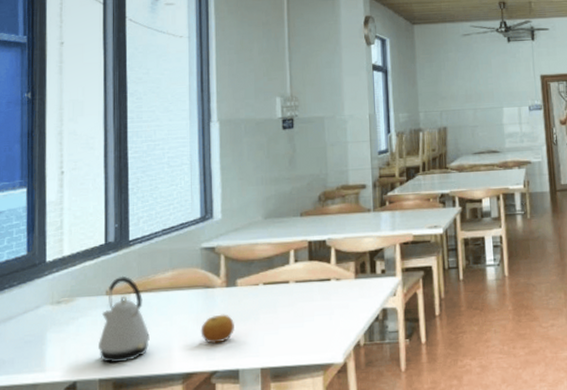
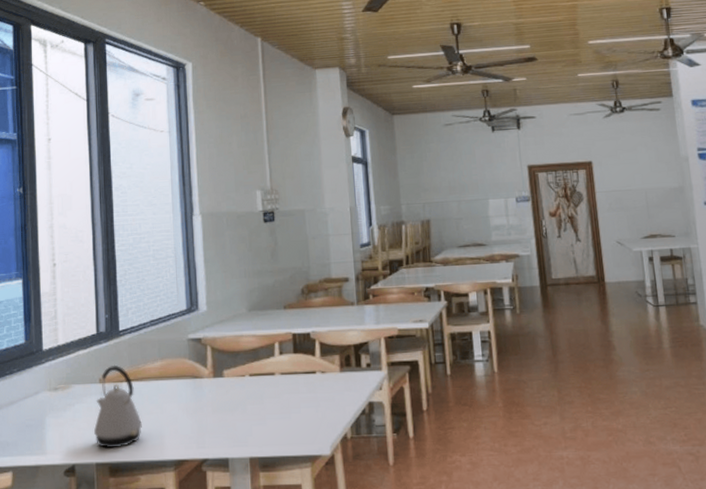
fruit: present [200,314,234,344] -> none [190,404,223,433]

